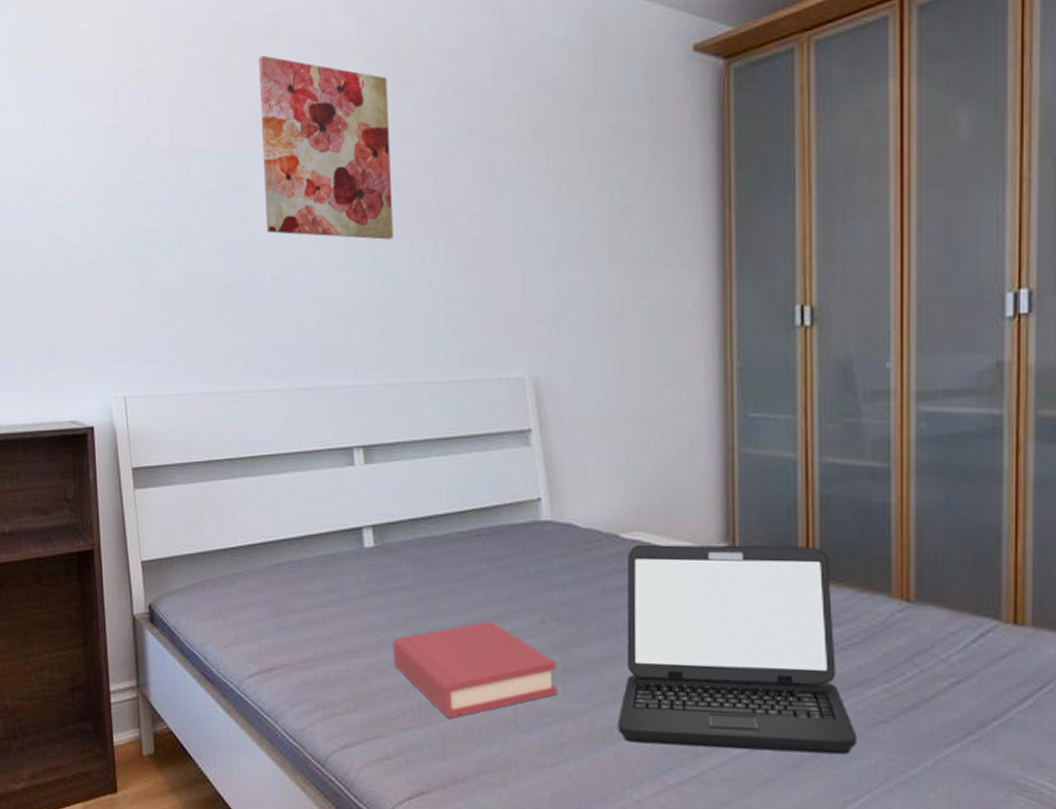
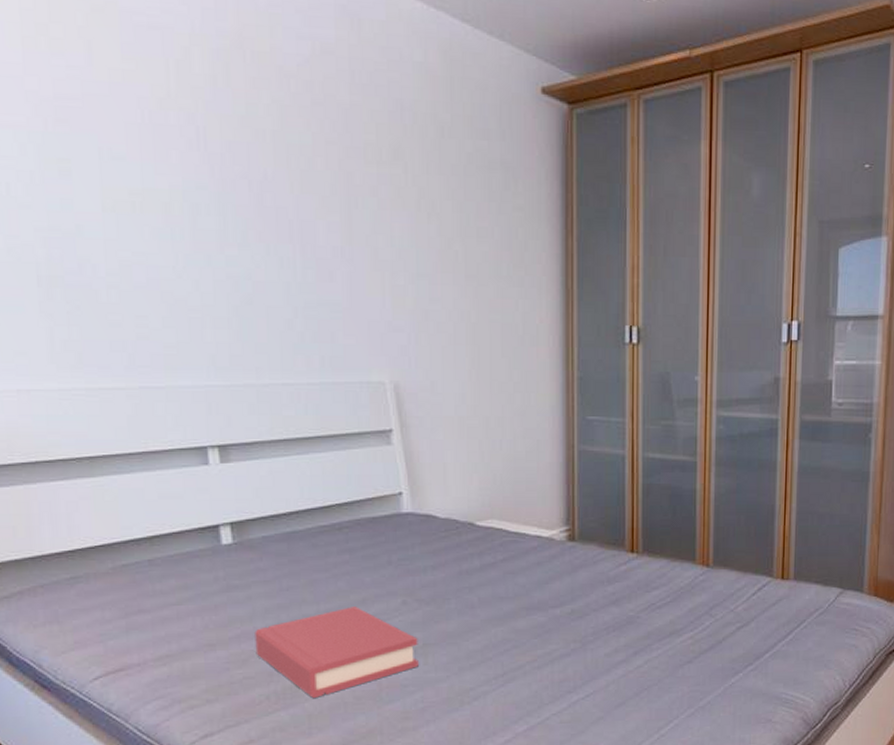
wall art: present [258,55,393,240] -> none [83,31,247,241]
laptop: present [618,544,857,755] -> none [474,526,669,701]

